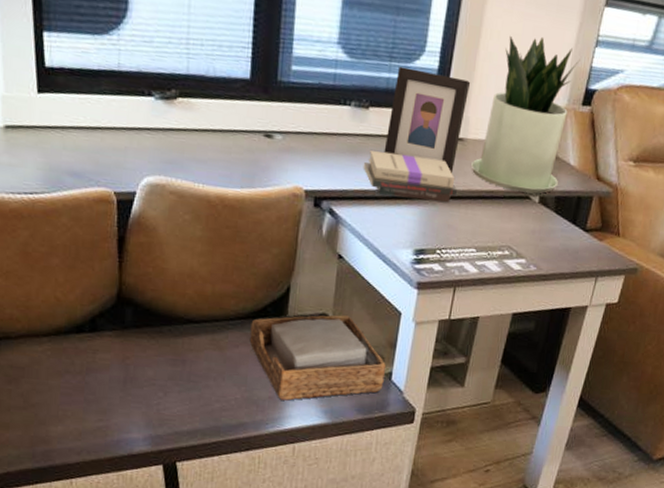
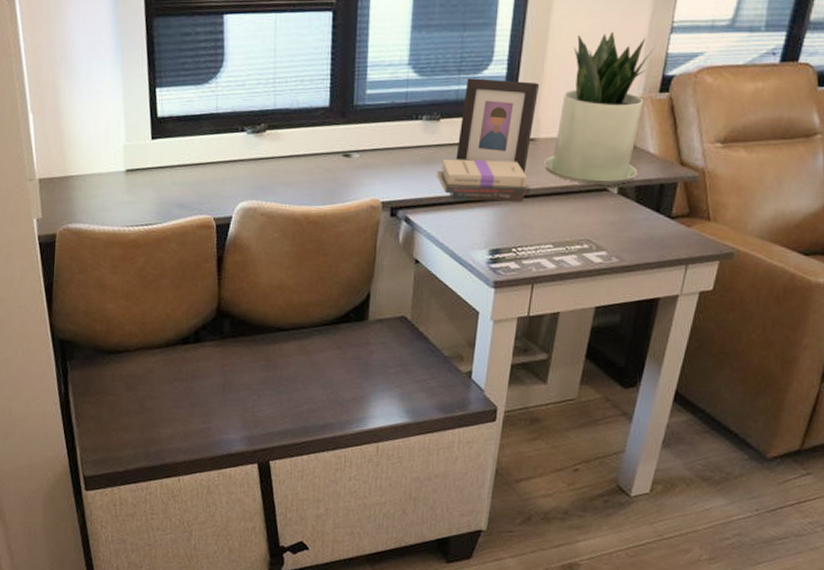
napkin holder: present [249,314,386,401] -> none [333,316,465,401]

